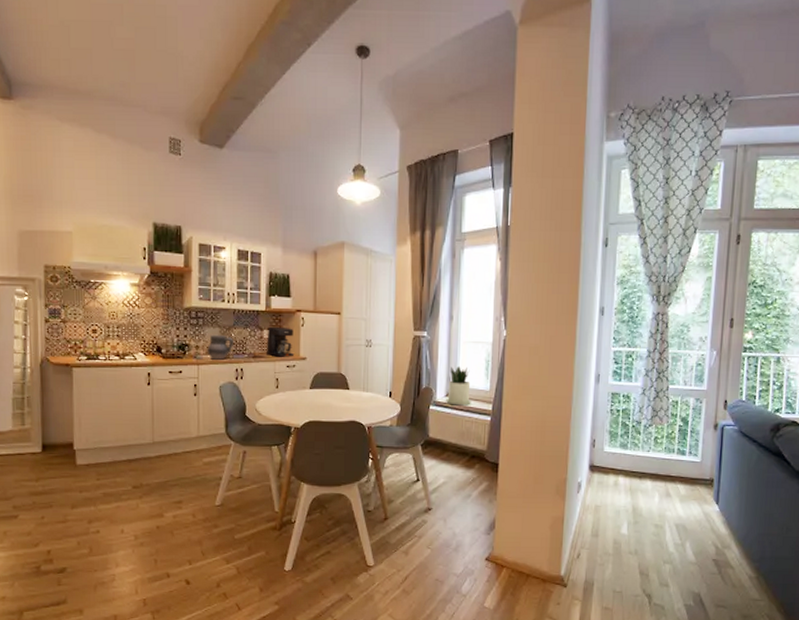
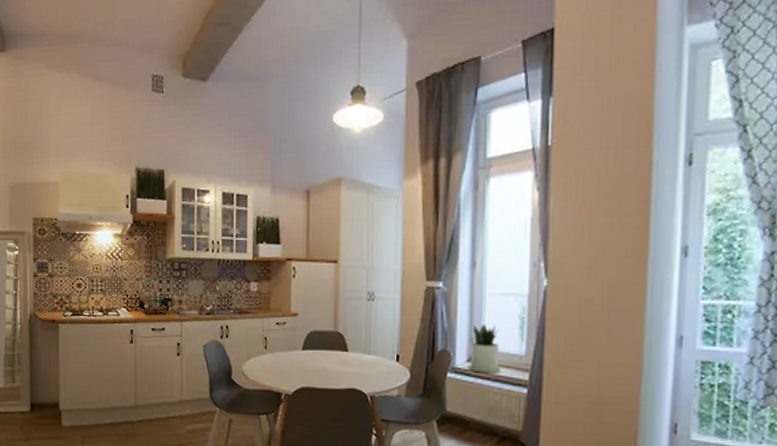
ceramic jug: present [207,334,235,360] -> none [190,287,220,316]
coffee maker: present [267,327,293,357] -> none [254,279,284,313]

